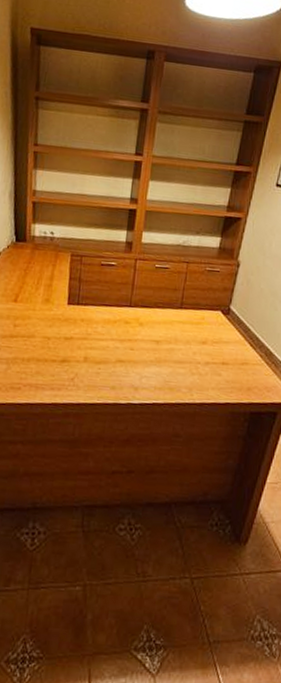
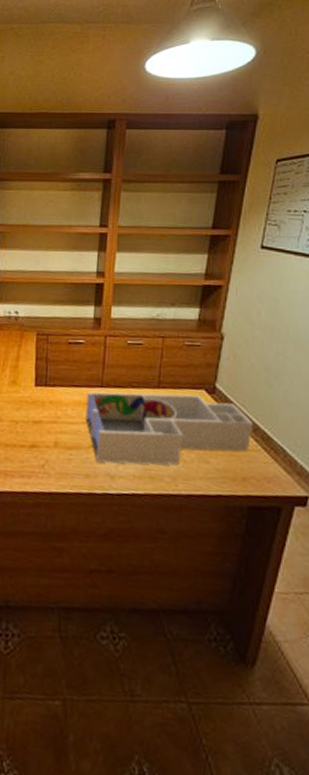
desk organizer: none [114,310,259,378] -> present [85,391,253,466]

